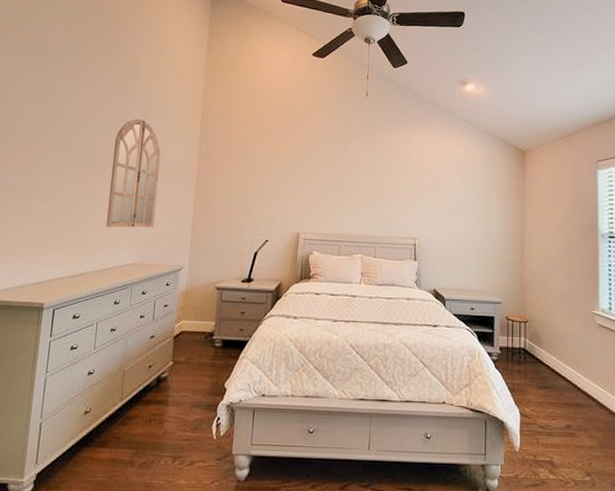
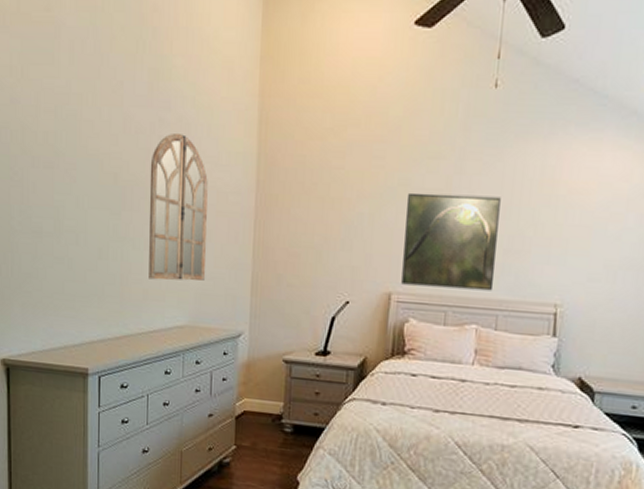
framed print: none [307,162,374,230] -> present [401,192,501,291]

